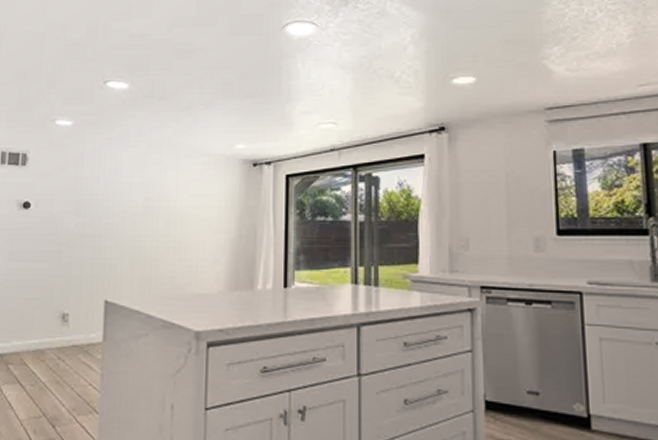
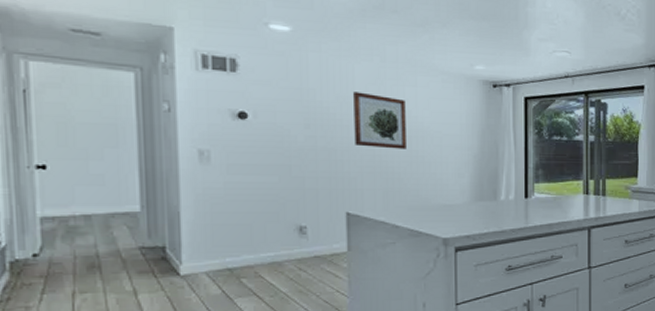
wall art: none [118,178,167,235] -> present [353,92,406,149]

